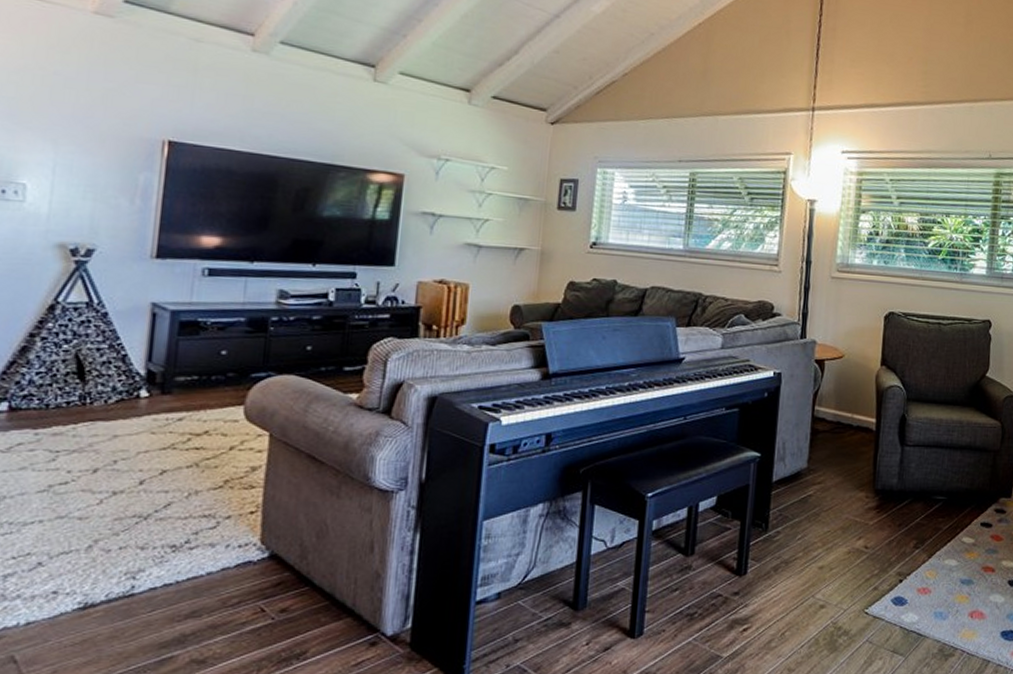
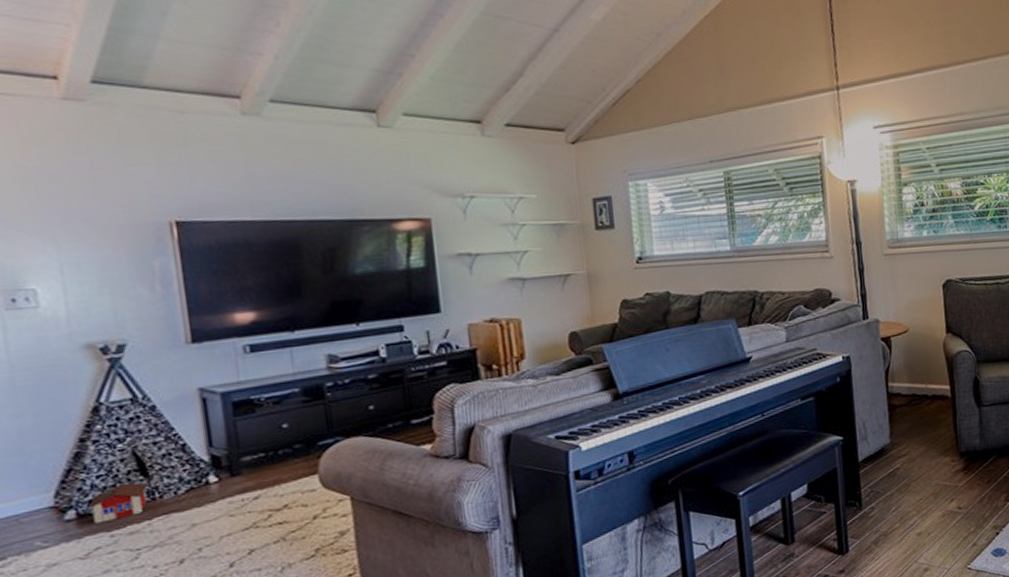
toy house: none [20,383,83,420] -> present [87,483,149,524]

